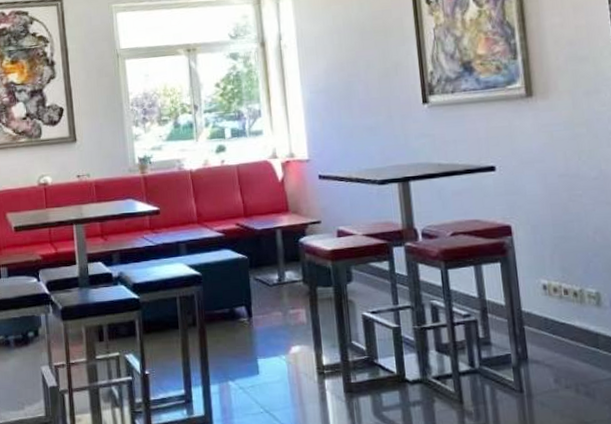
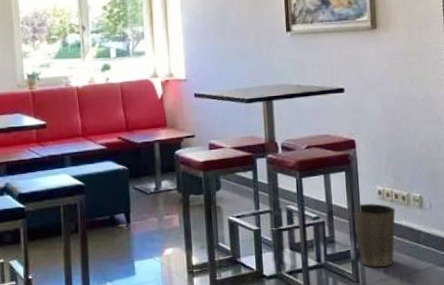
waste basket: none [512,300,567,375] -> present [353,203,396,267]

